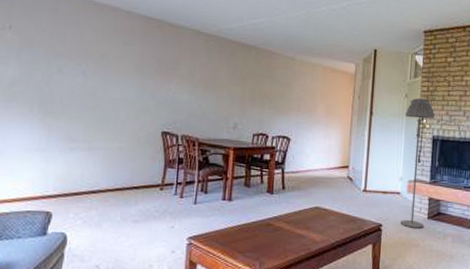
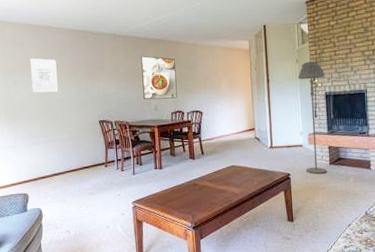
wall art: none [81,42,119,90] -> present [29,58,59,93]
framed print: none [222,61,267,118] -> present [141,55,178,100]

